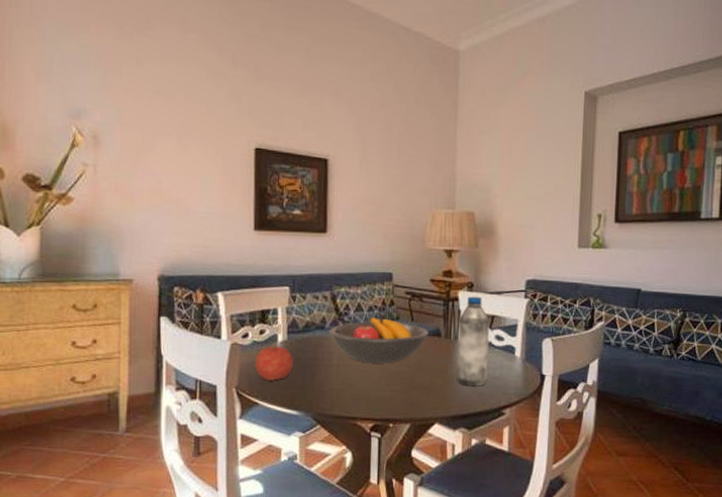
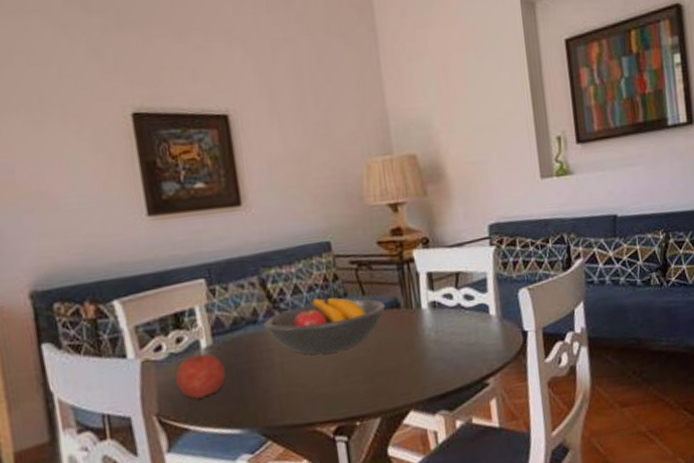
water bottle: present [457,296,490,387] -> none [417,252,463,361]

